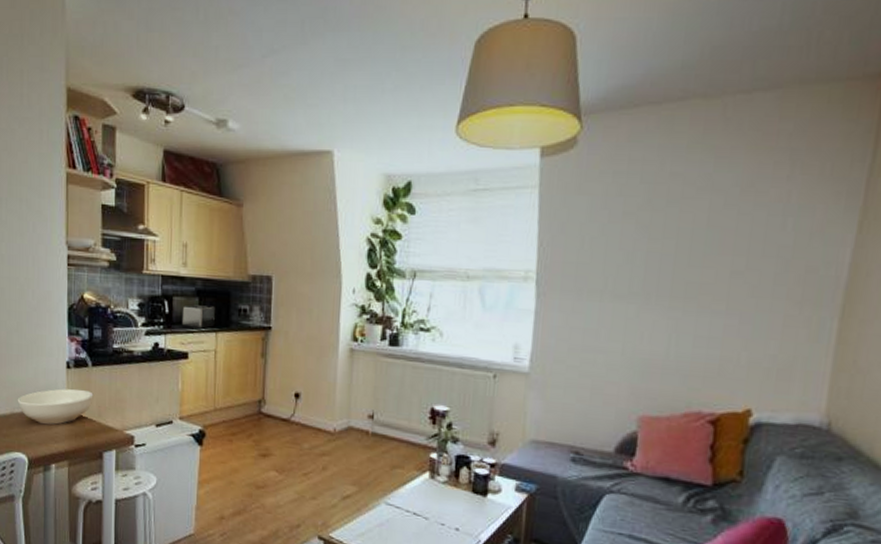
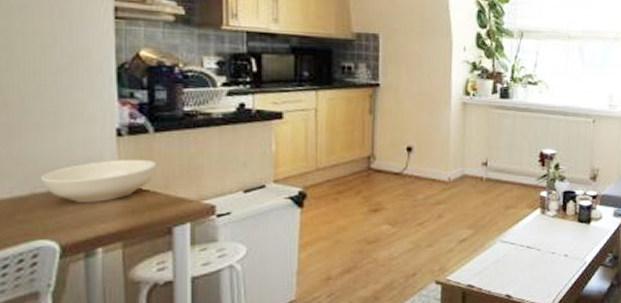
toaster: present [181,305,215,330] -> none [273,62,314,89]

